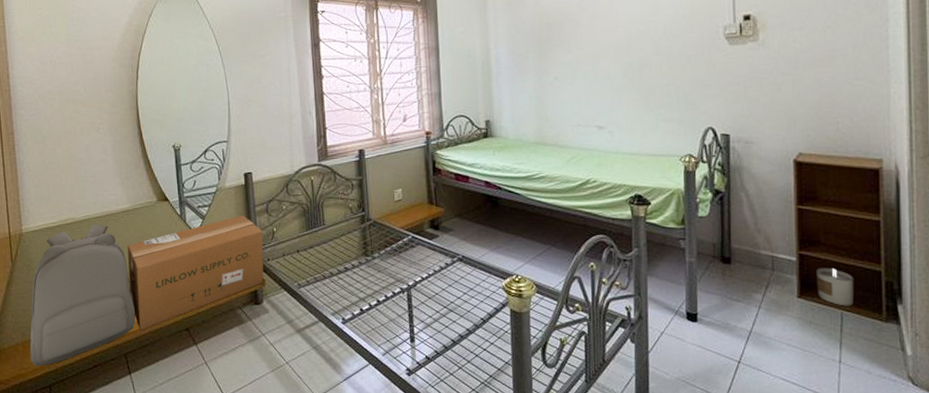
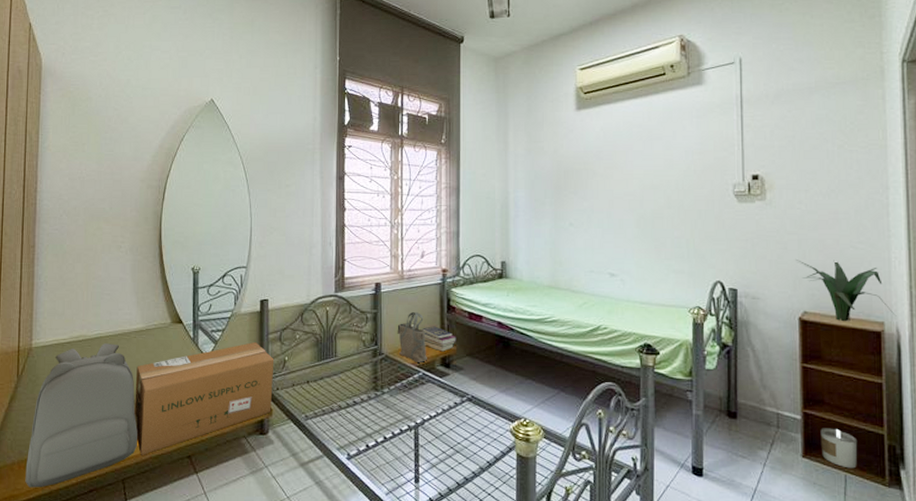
tote bag: none [383,176,416,226] -> present [397,312,427,362]
books: none [408,189,444,214] -> present [421,326,456,352]
plant: none [790,98,896,161] -> present [795,260,897,322]

